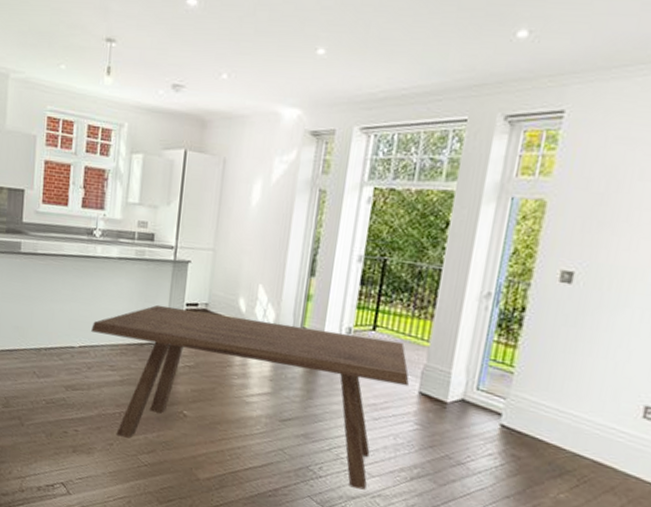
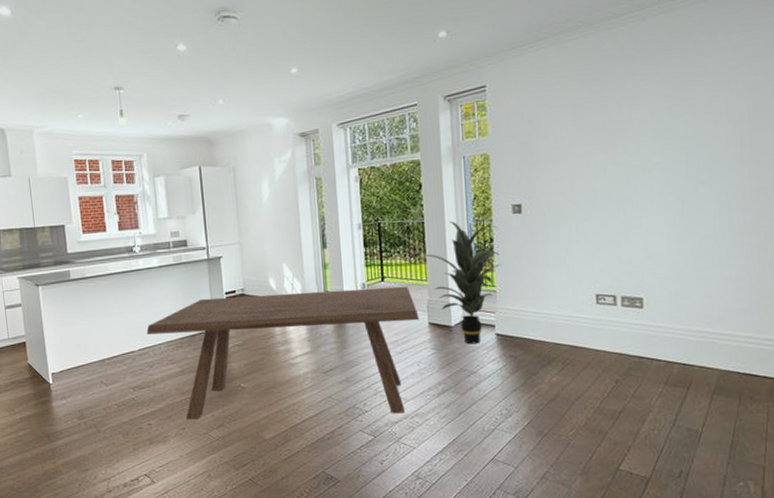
indoor plant: none [430,275,536,431] -> present [423,221,503,344]

